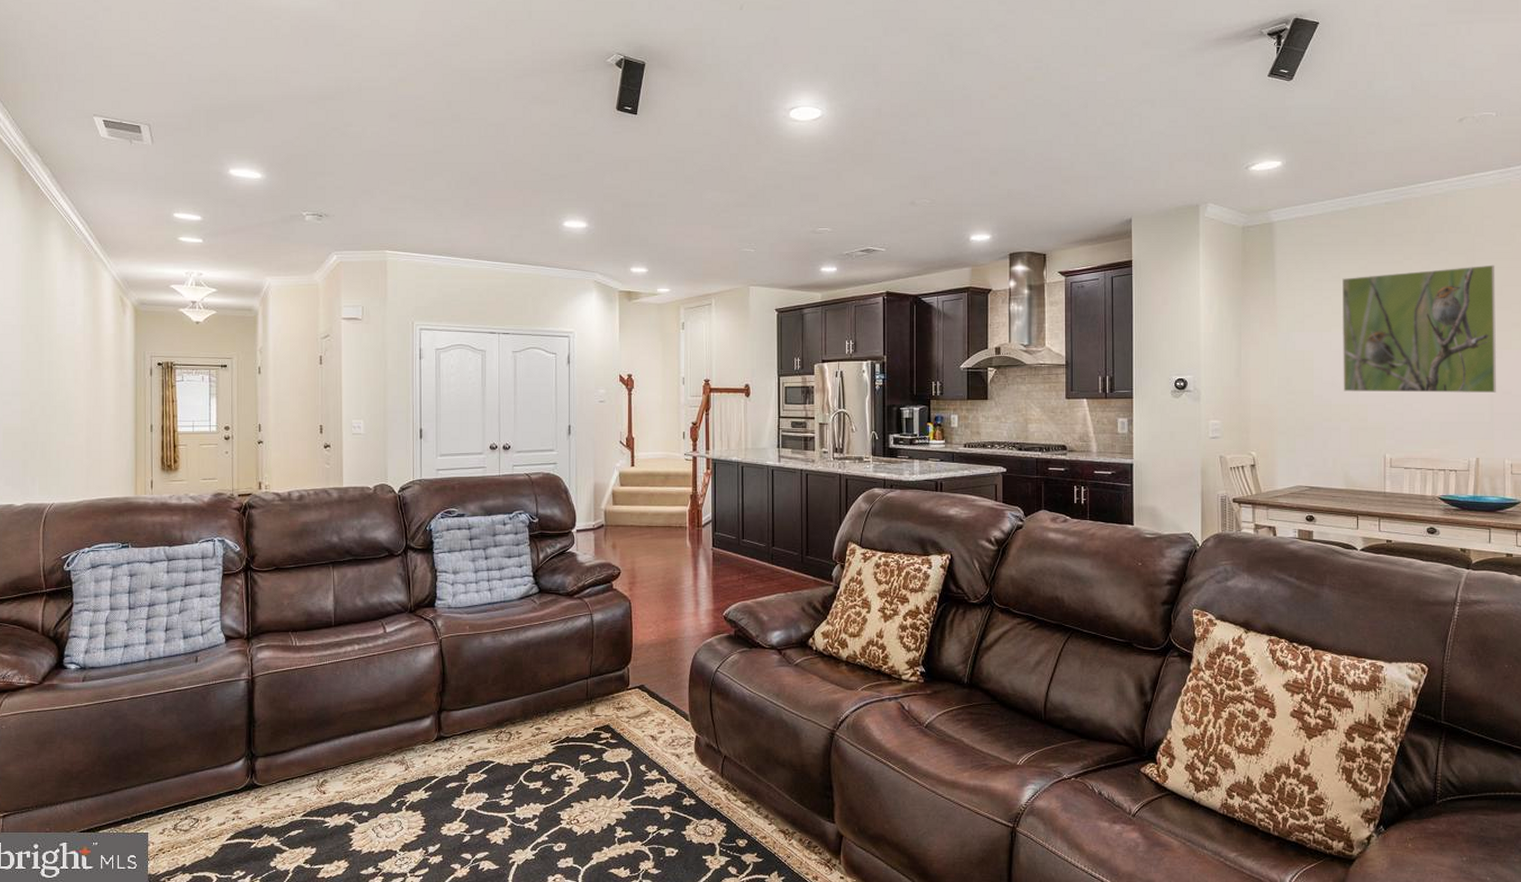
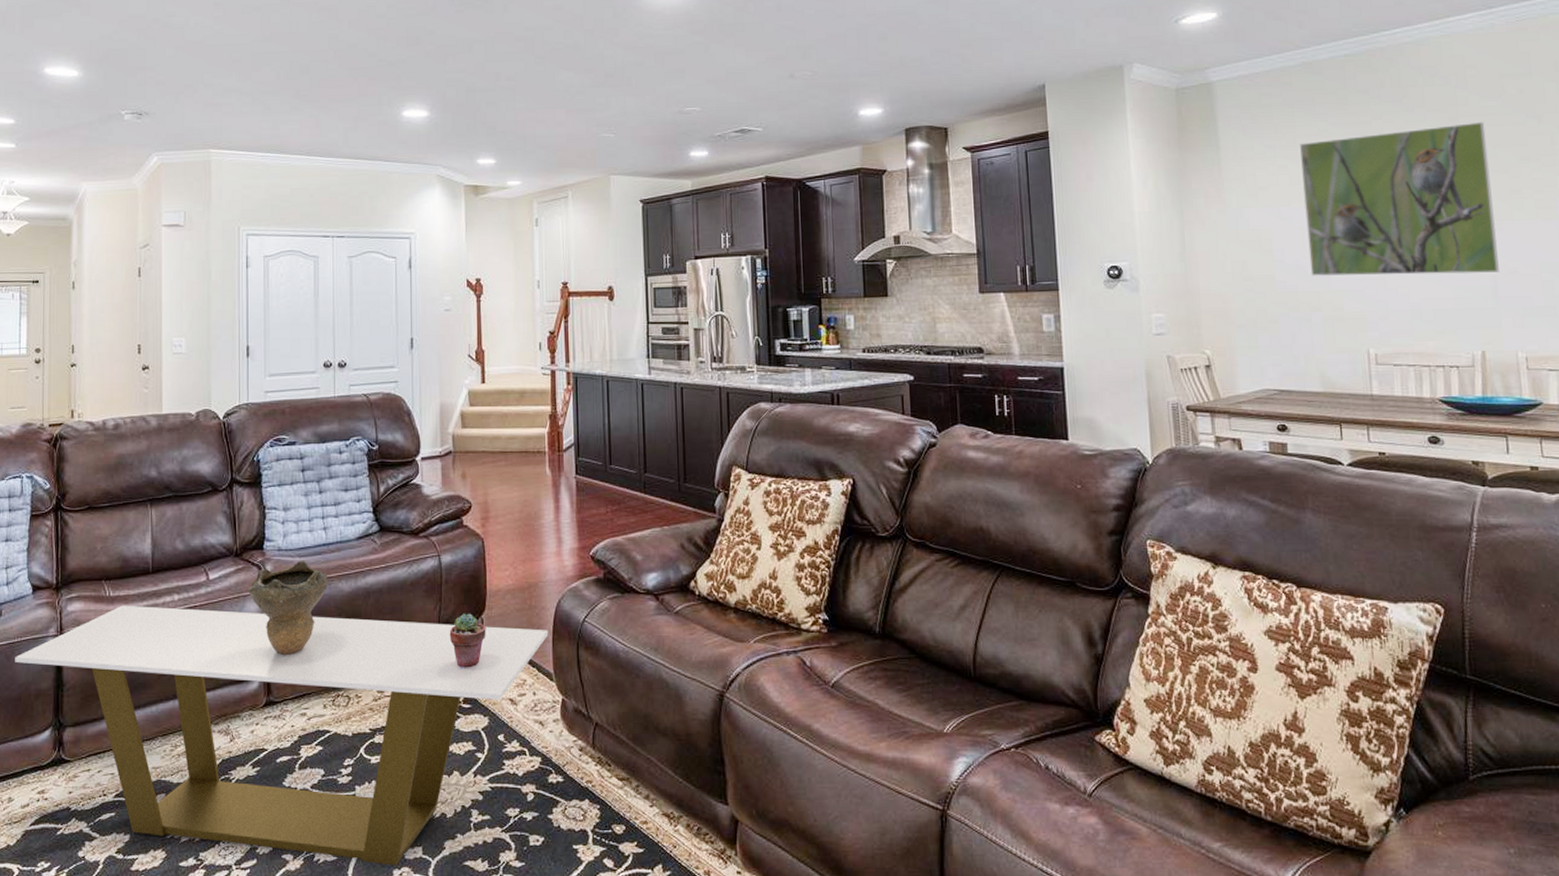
coffee table: none [210,653,686,873] -> present [15,605,548,866]
decorative bowl: none [420,617,492,698] -> present [247,561,328,656]
potted succulent: none [599,663,632,710] -> present [449,613,486,668]

